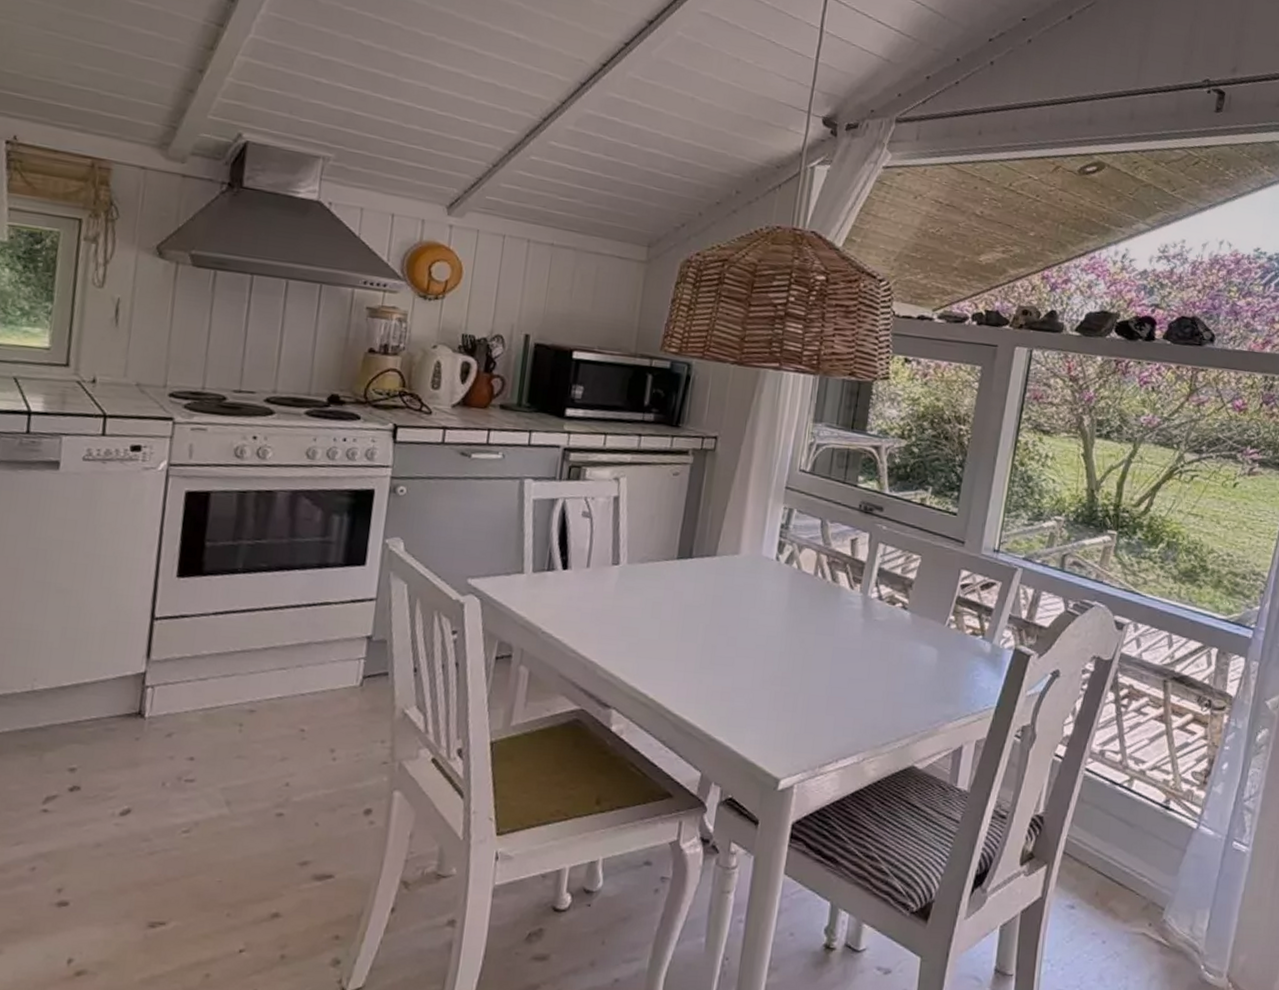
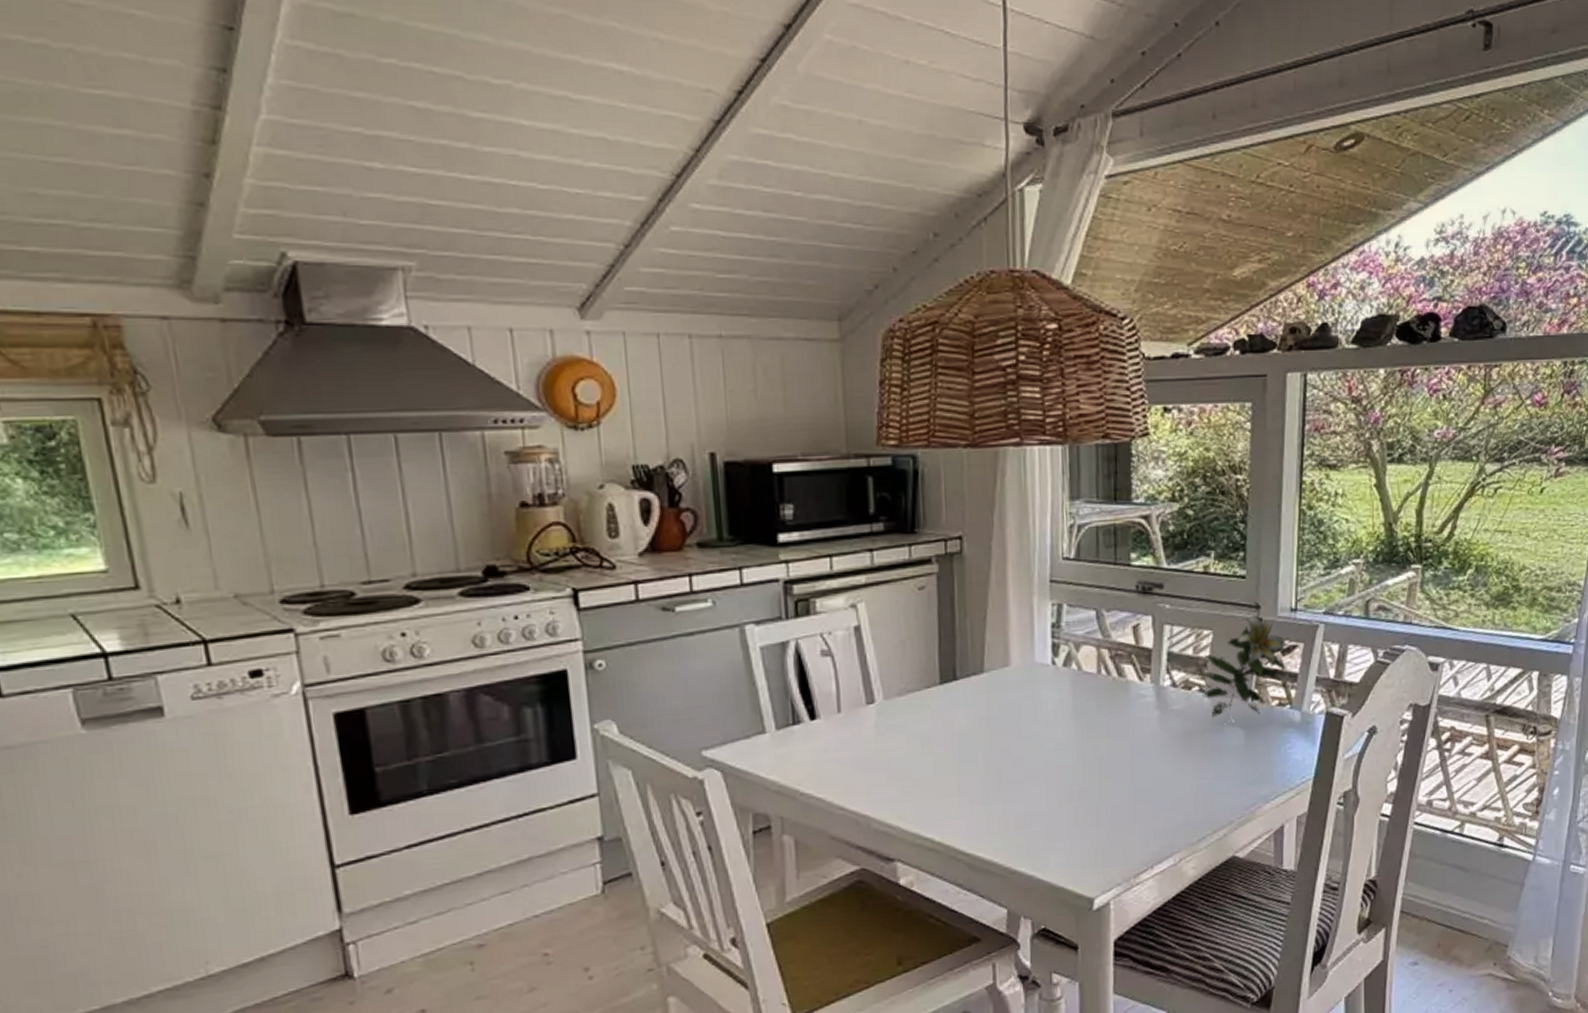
flower: none [903,538,987,640] -> present [1198,603,1288,718]

